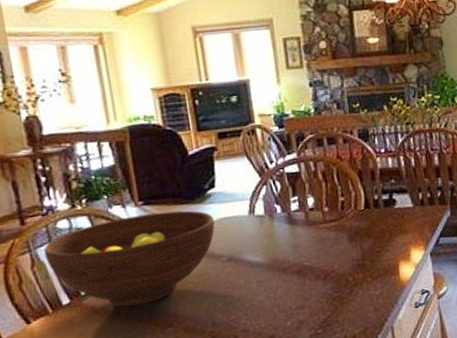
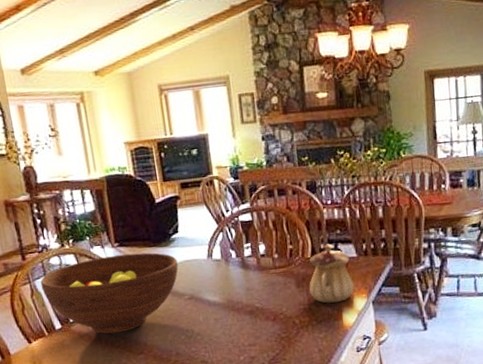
teapot: none [363,194,412,258] -> present [309,244,355,303]

